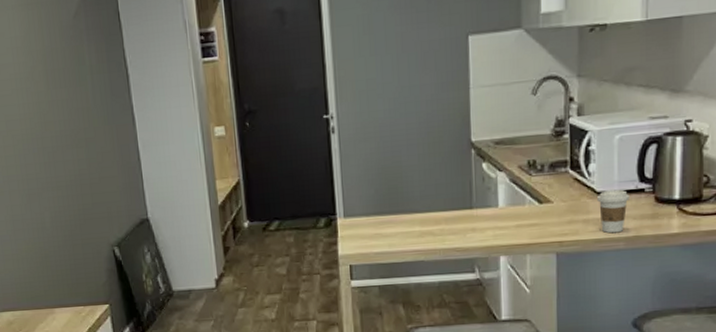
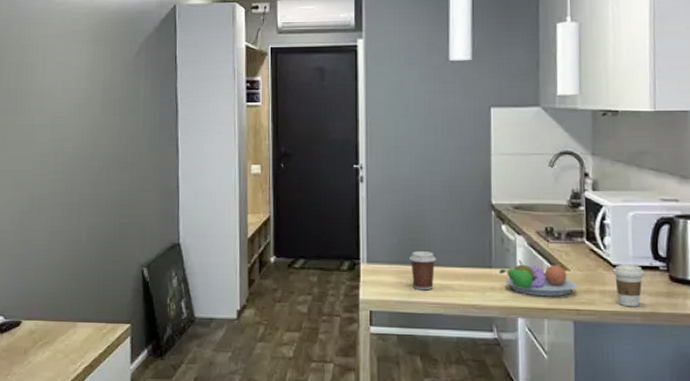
coffee cup: none [387,199,416,240] -> present [409,251,437,291]
fruit bowl: none [480,198,561,233] -> present [499,260,578,297]

